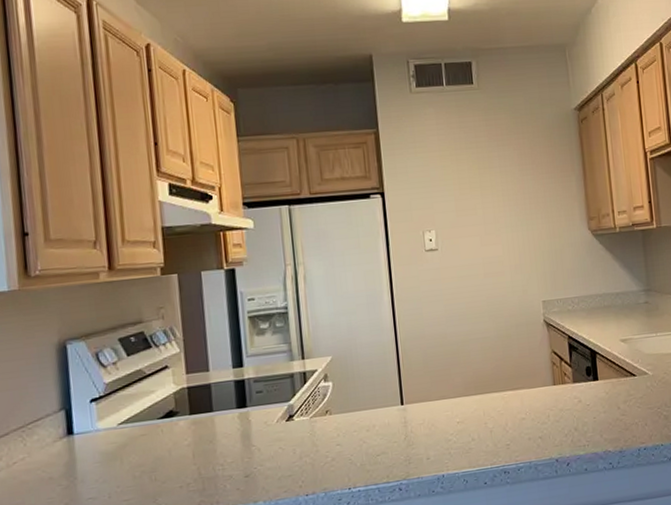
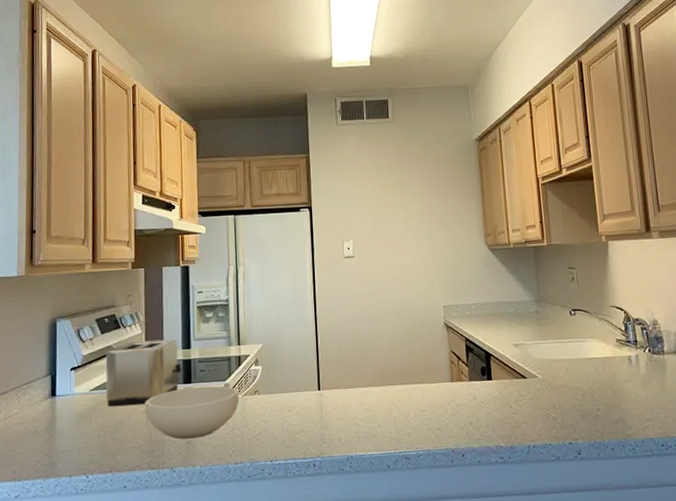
toaster: none [134,356,234,442] -> present [105,339,182,406]
bowl: none [189,407,307,473] -> present [144,385,239,439]

